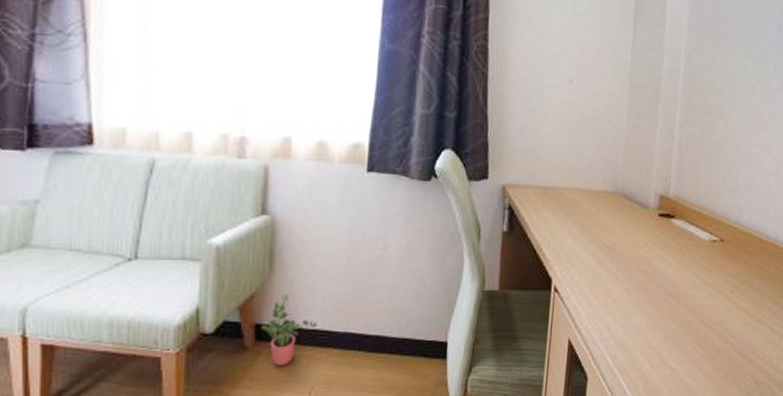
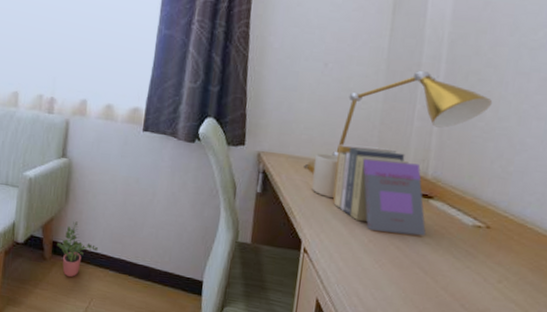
desk lamp: none [551,84,724,203] -> present [303,70,493,173]
mug: none [560,180,586,229] -> present [312,153,339,199]
books: none [581,168,670,258] -> present [332,144,427,237]

